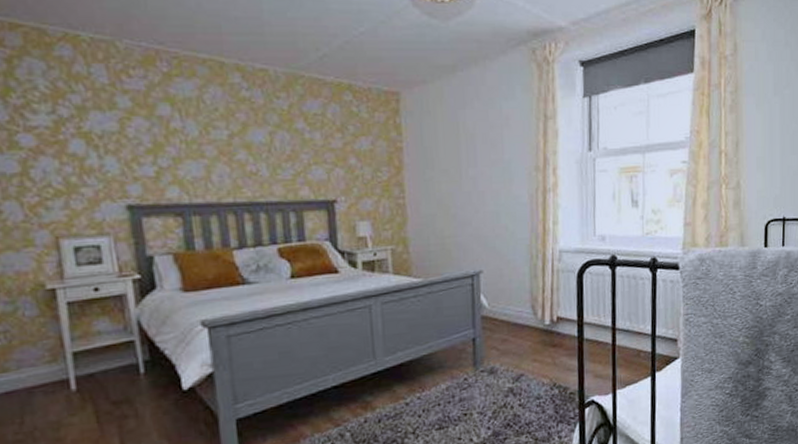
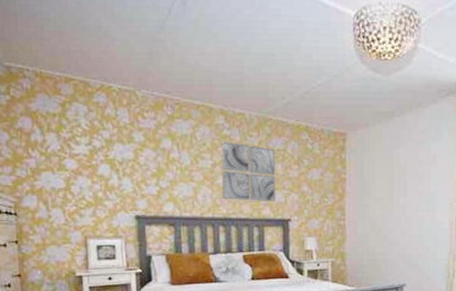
wall art: none [239,105,317,180] -> present [221,141,276,202]

